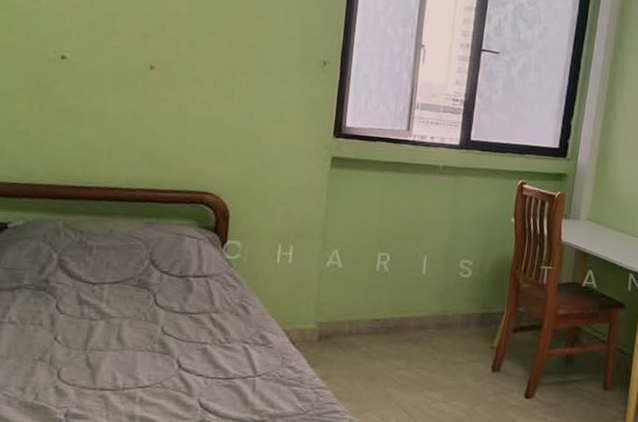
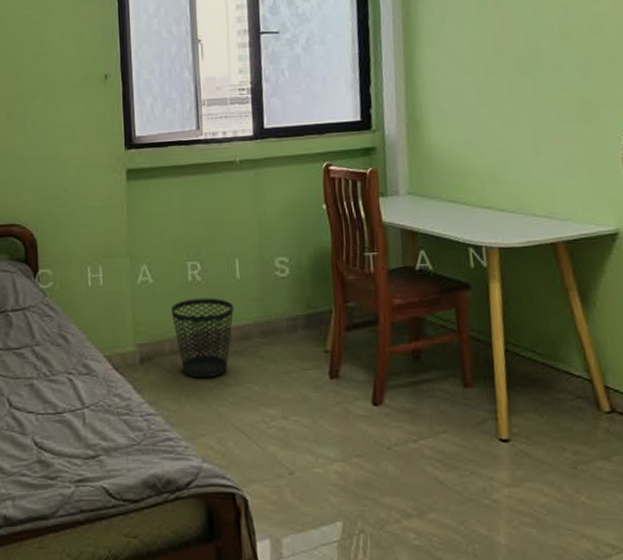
wastebasket: none [355,286,415,361] -> present [170,298,234,379]

